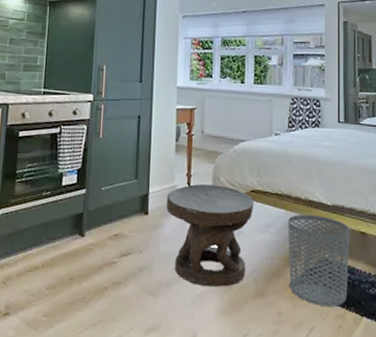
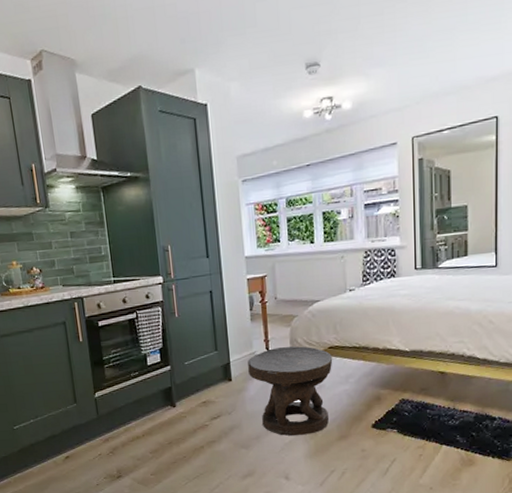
waste bin: present [288,215,350,307] -> none [367,362,429,440]

